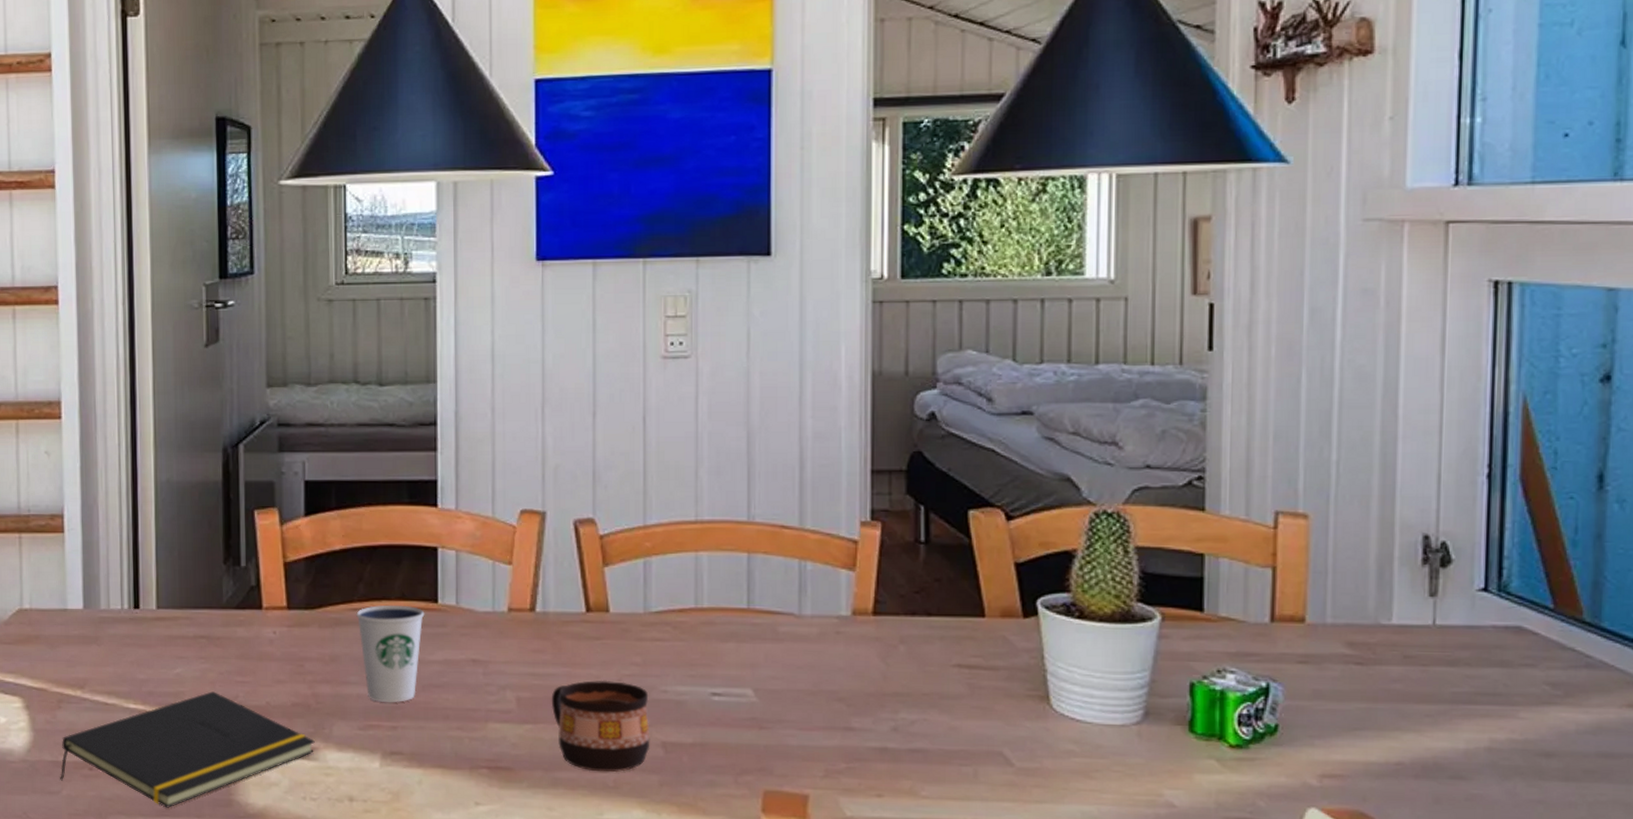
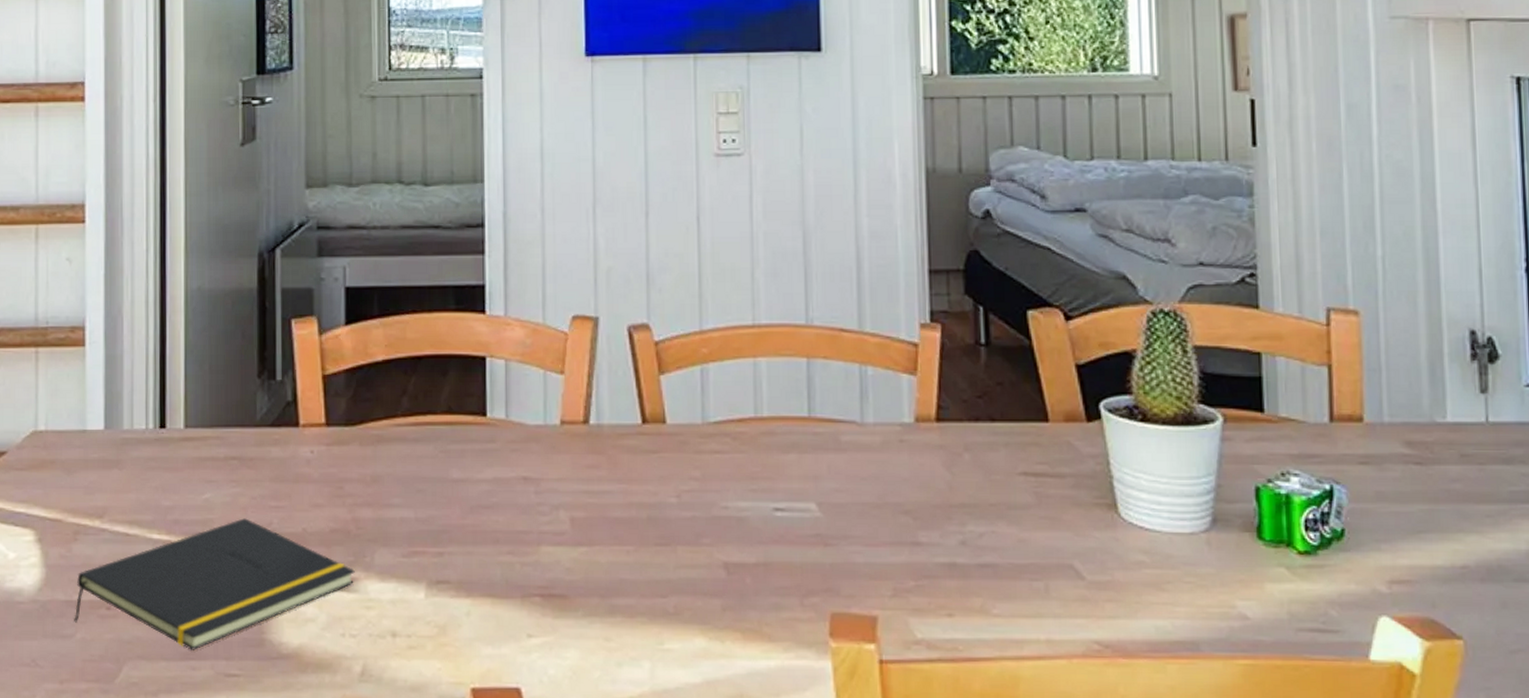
dixie cup: present [356,605,425,702] -> none [400,419,473,526]
cup: present [551,680,650,773] -> none [607,496,712,598]

